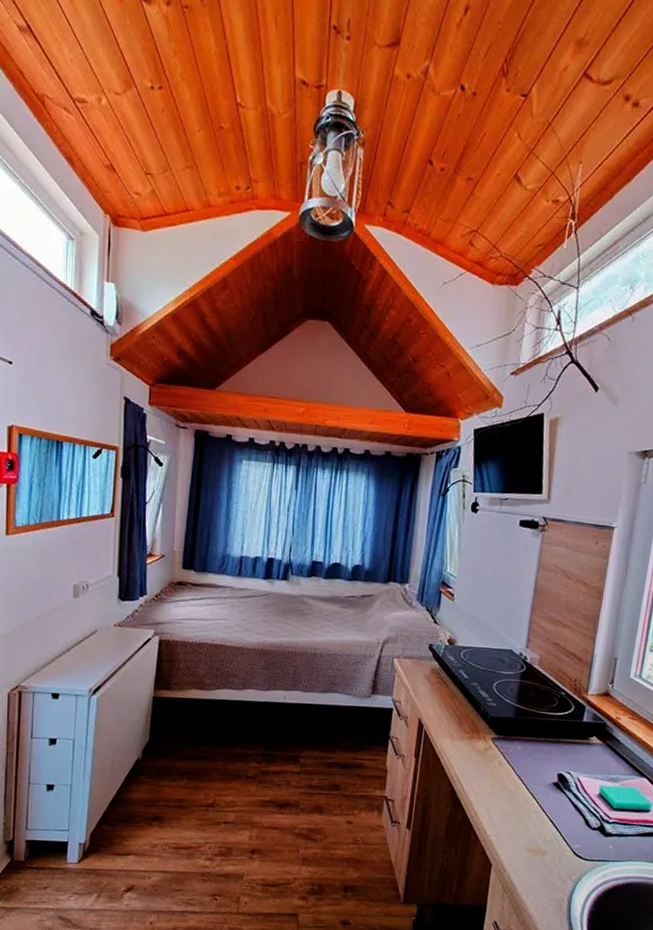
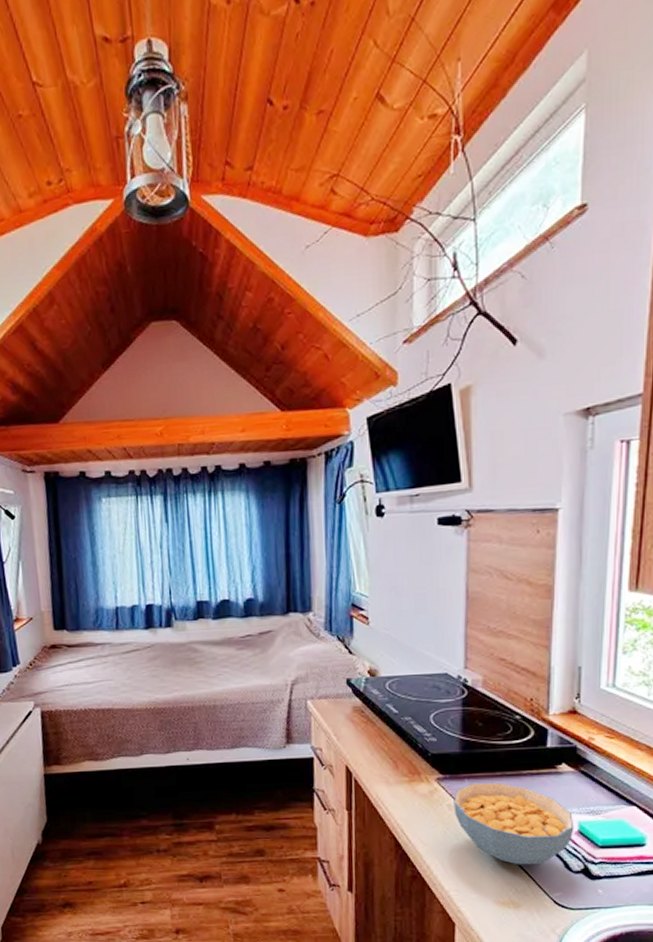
cereal bowl: none [502,744,597,820] -> present [453,782,575,865]

